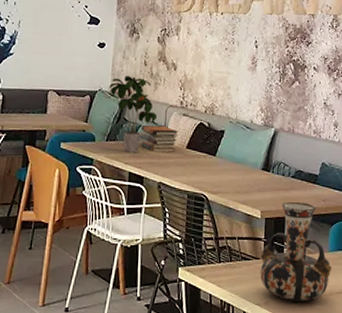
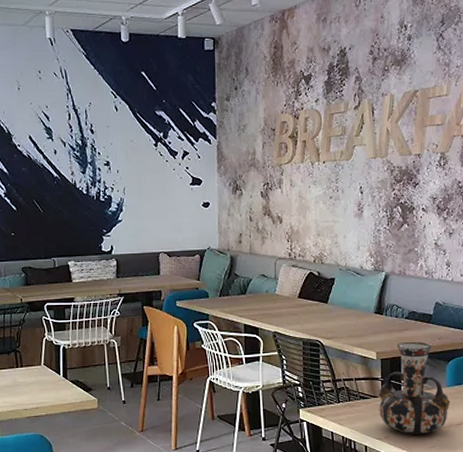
potted plant: present [109,76,157,153] -> none [217,232,266,306]
book stack: present [139,124,179,152] -> none [251,278,290,303]

